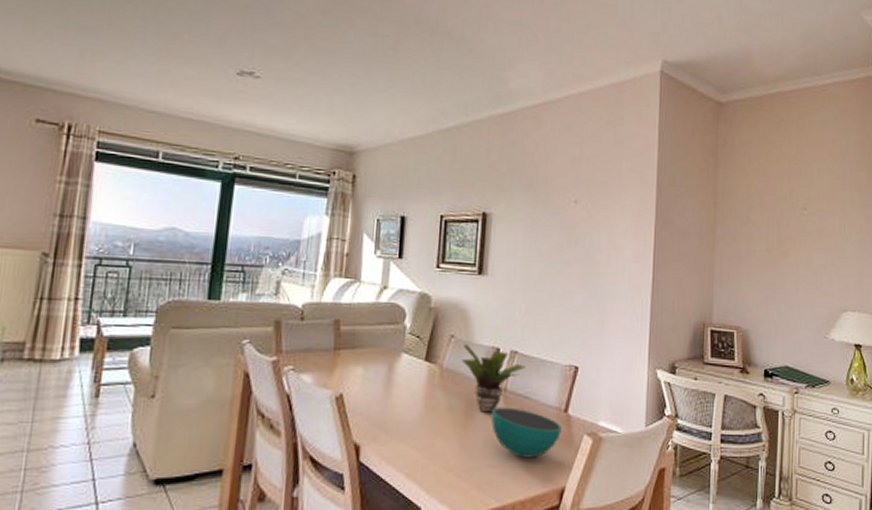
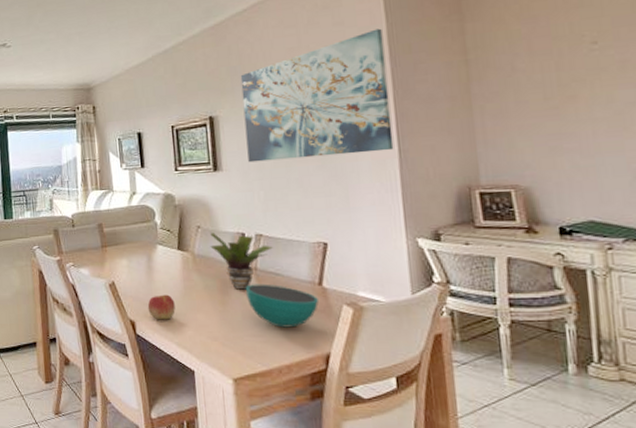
apple: none [378,413,412,445] -> present [147,294,176,320]
wall art: none [515,156,654,278] -> present [240,28,394,163]

